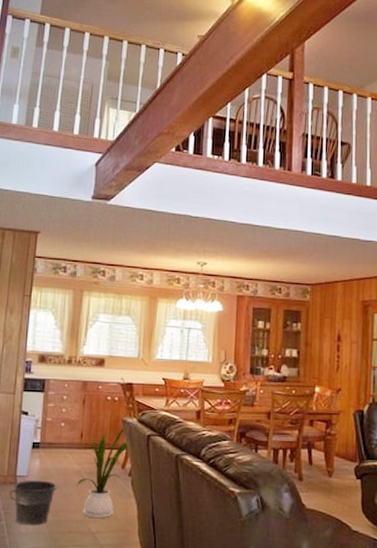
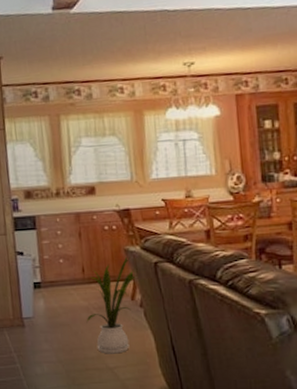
bucket: present [10,480,58,526] -> none [18,320,67,367]

